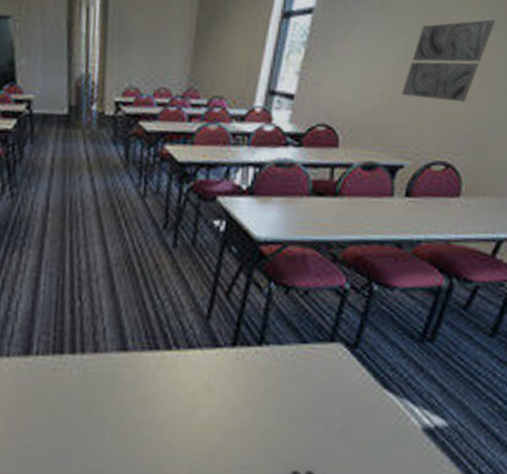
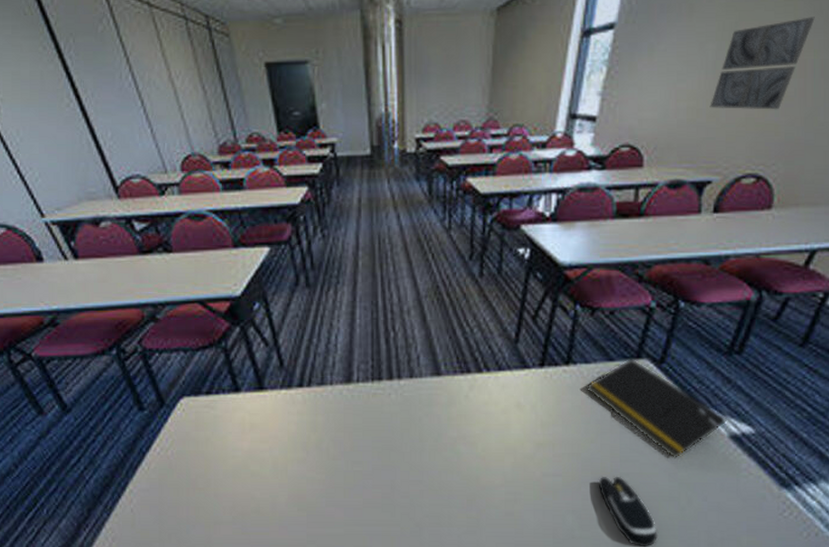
notepad: none [278,342,420,452] -> present [586,359,727,458]

